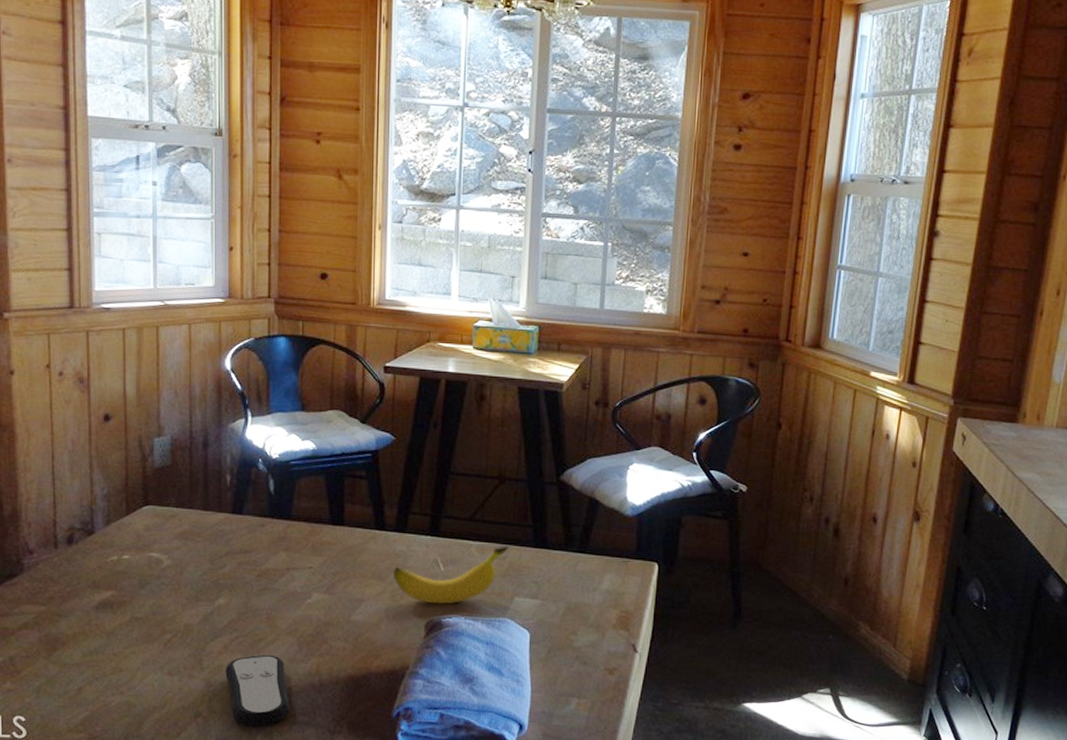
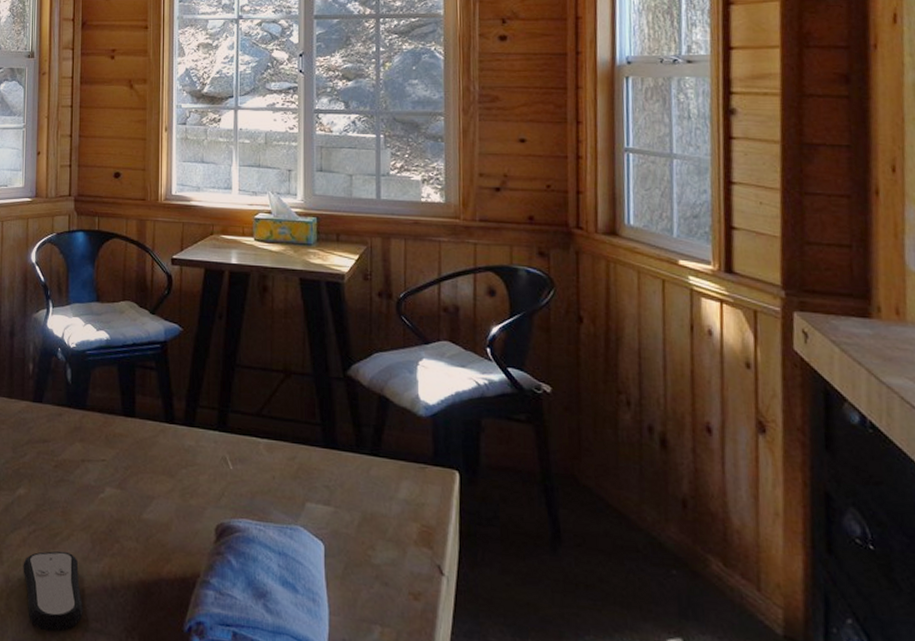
banana: present [393,546,509,605] -> none [183,444,298,507]

